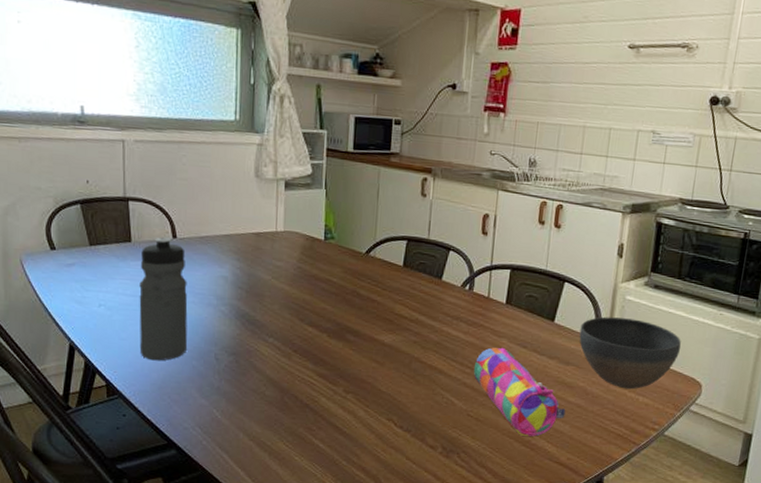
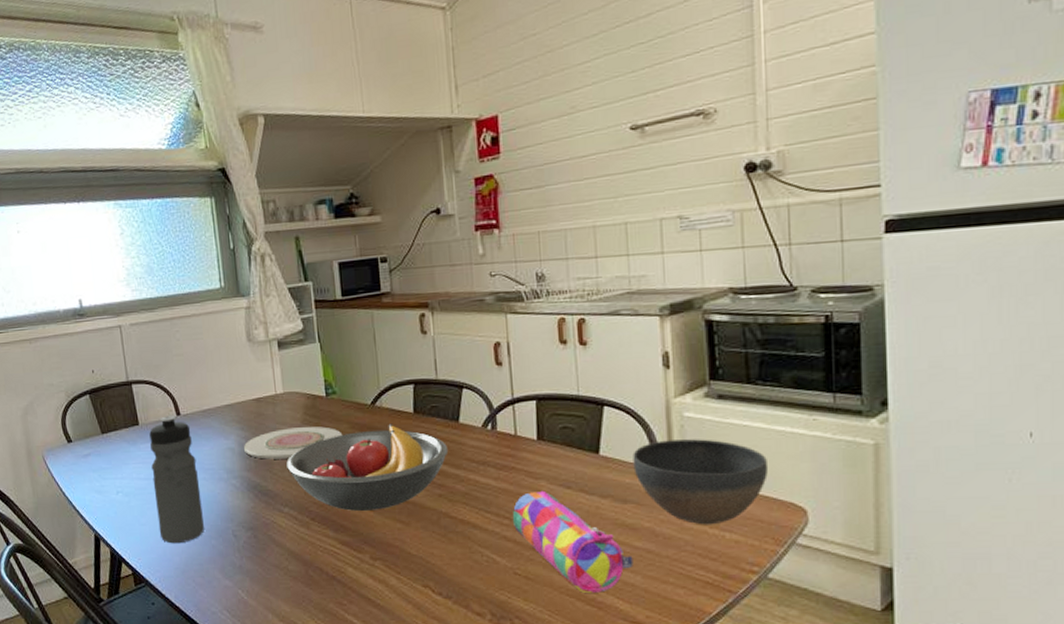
plate: none [236,264,335,293] -> present [243,426,343,459]
fruit bowl: none [277,273,429,349] -> present [286,423,449,511]

